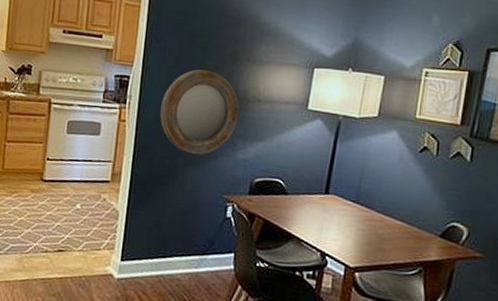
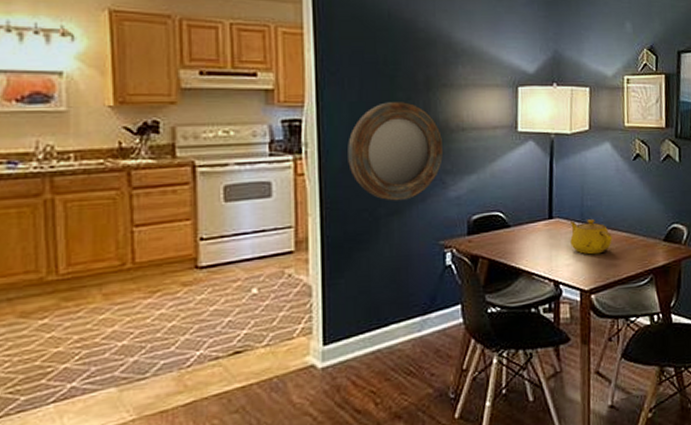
teapot: none [342,199,385,236] -> present [569,219,612,255]

